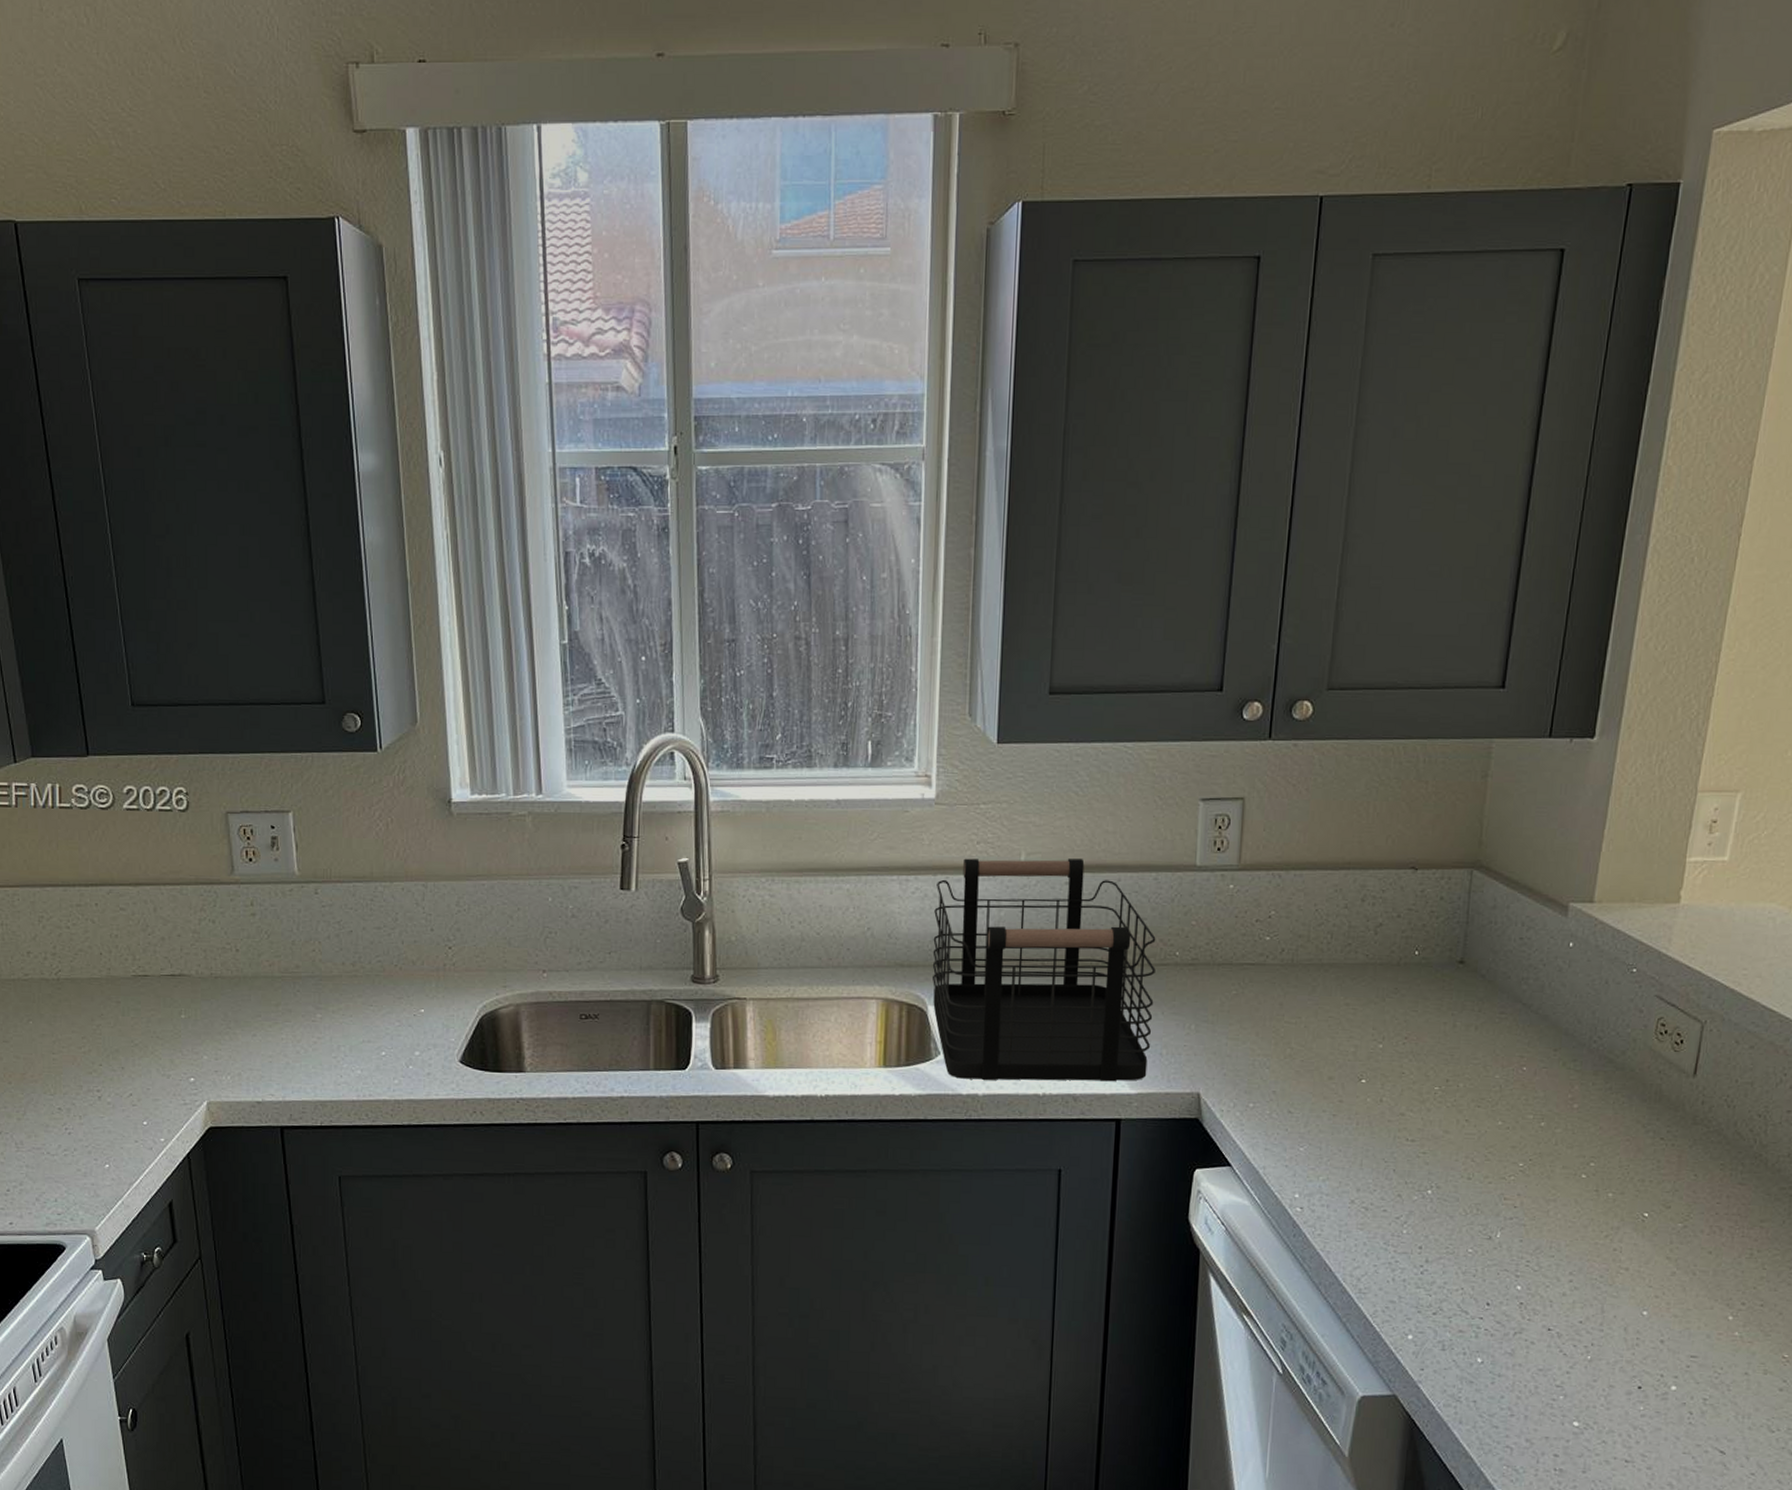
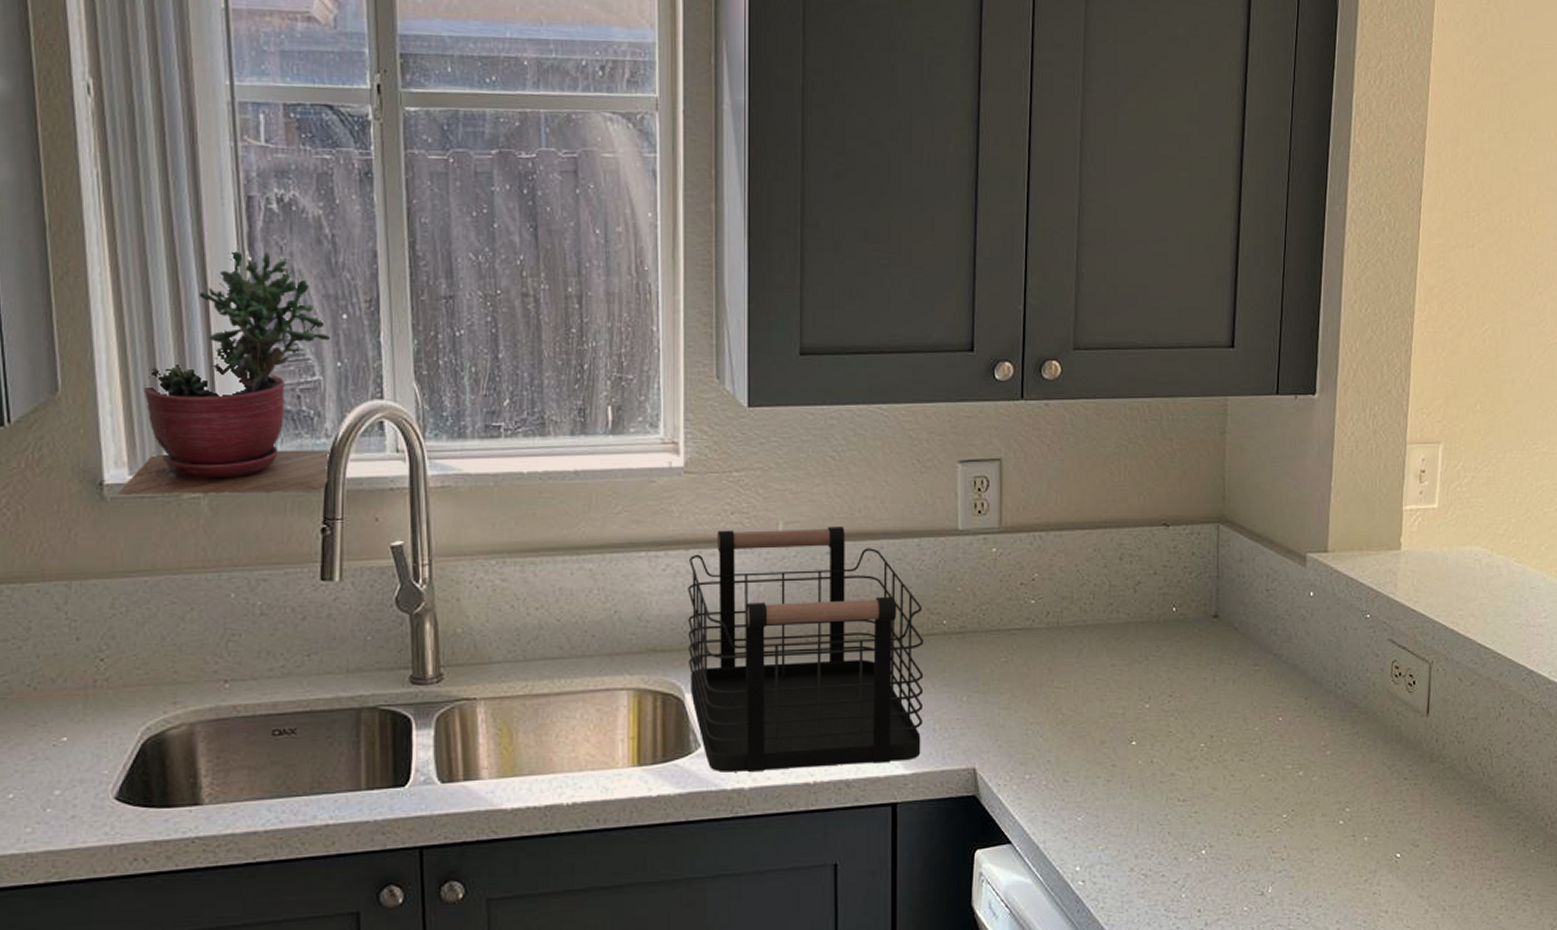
succulent plant: none [461,601,631,814] -> present [117,251,331,496]

